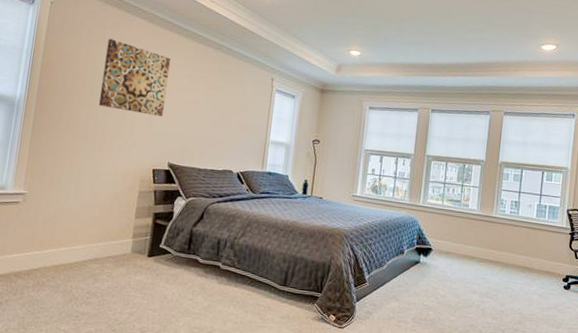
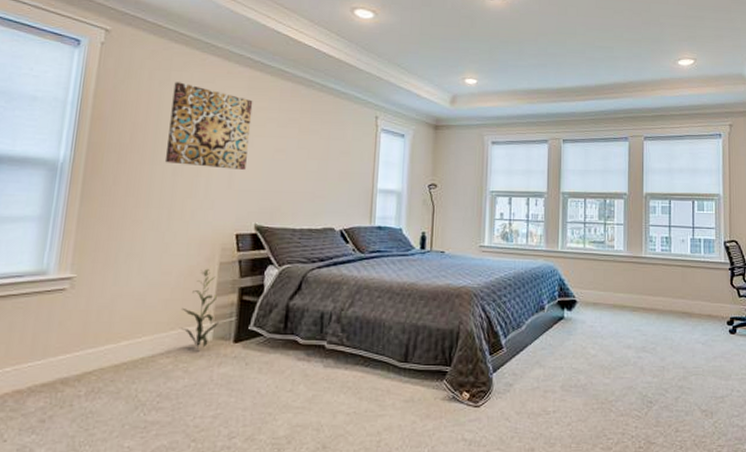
decorative plant: none [107,195,136,259] -> present [181,268,219,349]

